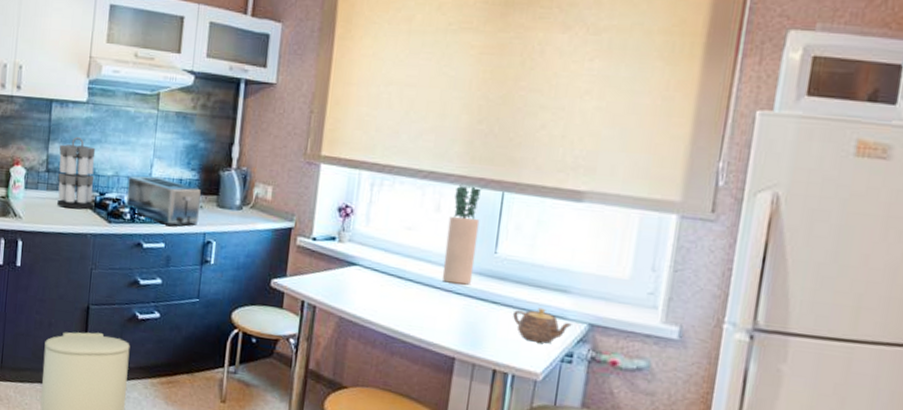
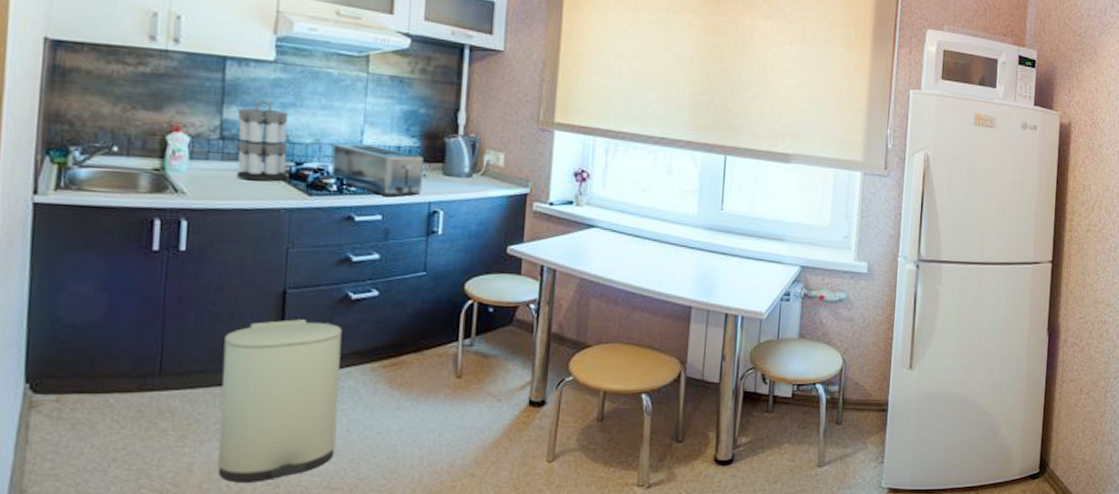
vase: present [441,183,482,285] -> none [676,148,708,240]
teapot: present [513,307,572,344] -> none [739,255,788,286]

